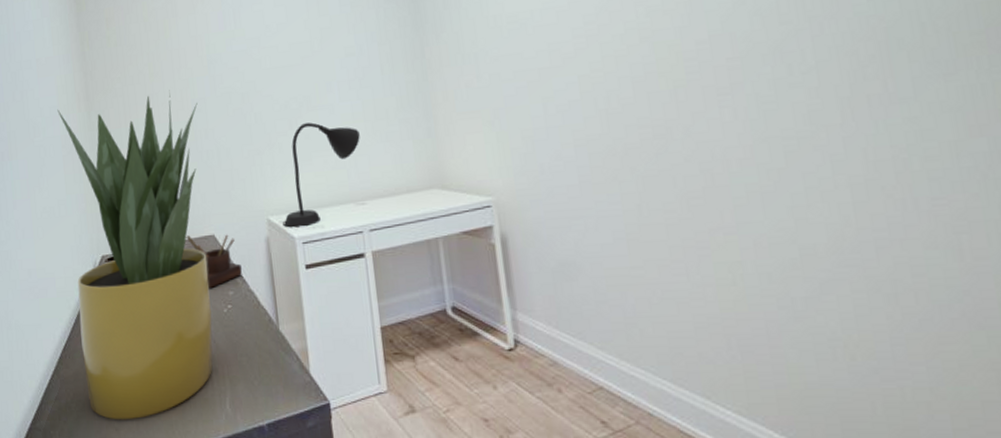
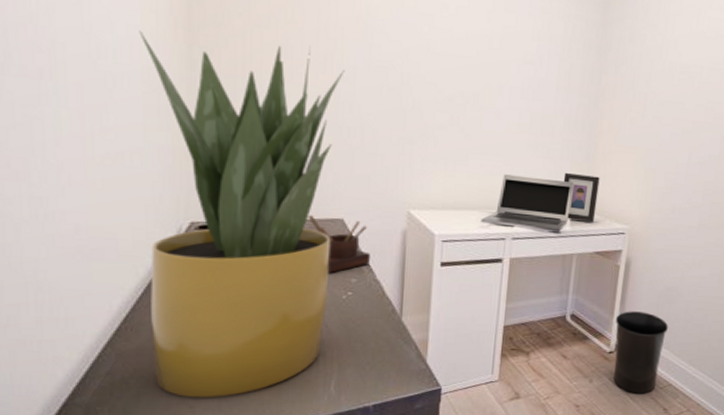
desk lamp: present [283,122,360,228] -> none [424,121,522,226]
laptop: none [335,161,424,219] -> present [481,174,574,233]
picture frame: none [408,150,452,201] -> present [563,172,600,223]
waste bin: none [505,295,582,402] -> present [613,311,668,394]

